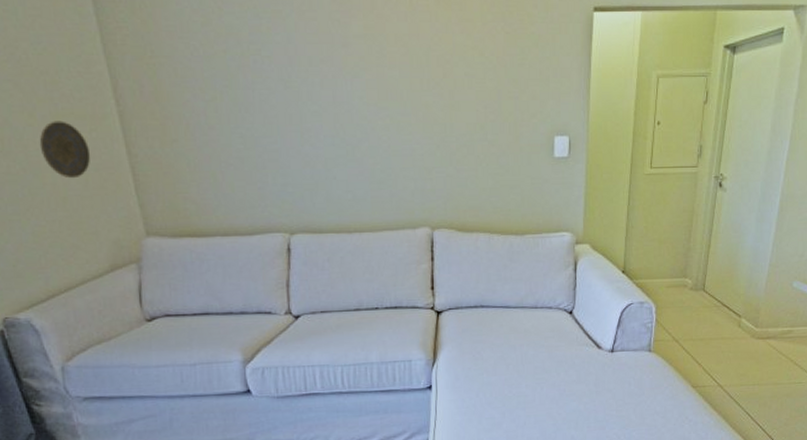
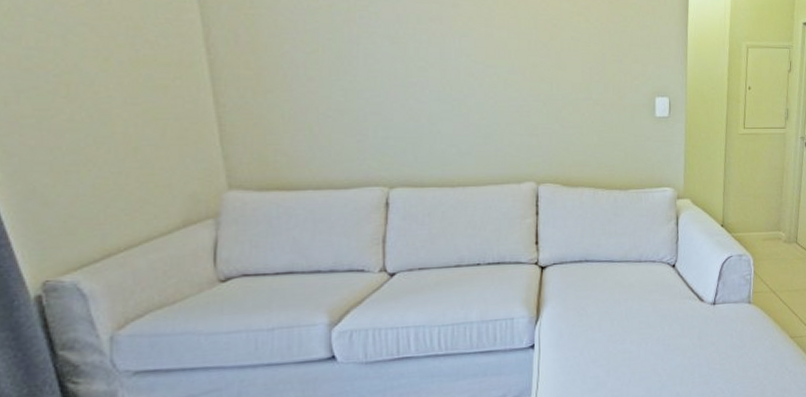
decorative plate: present [39,121,91,179] -> none [112,67,172,128]

